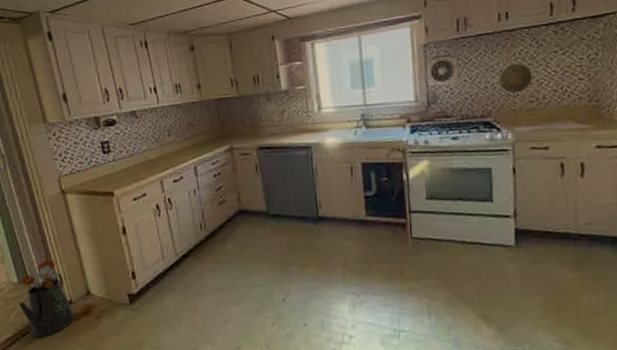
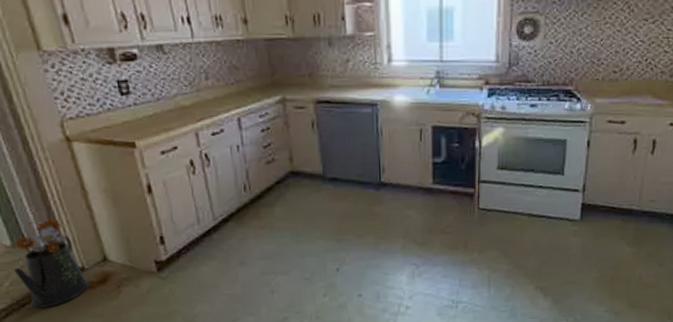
decorative plate: present [498,63,533,93] -> none [585,28,620,60]

